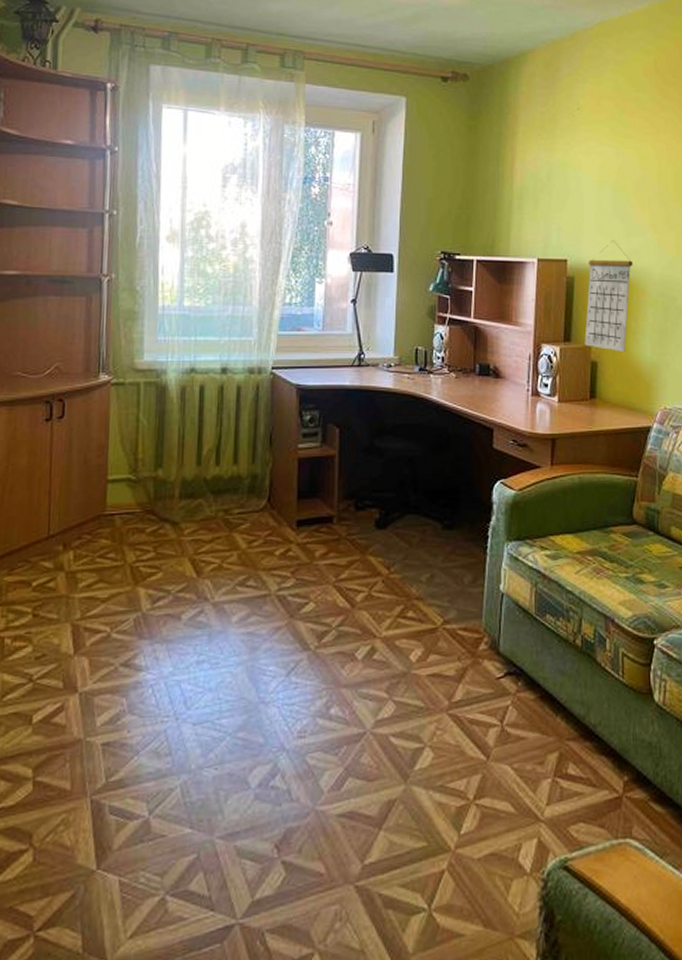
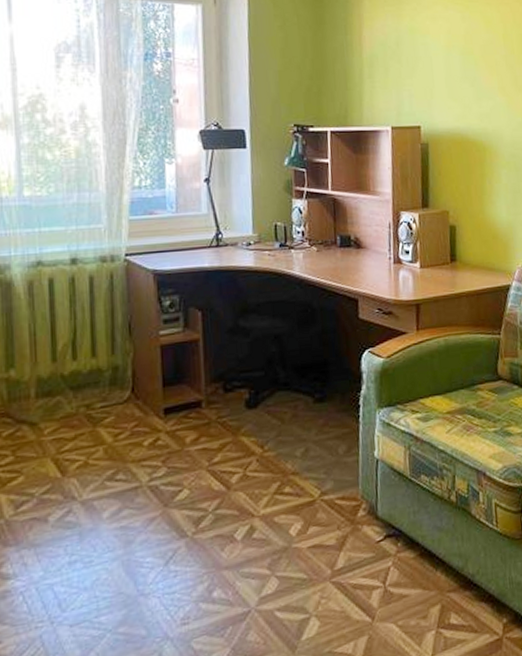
calendar: present [584,239,634,351] -> none [441,104,485,214]

